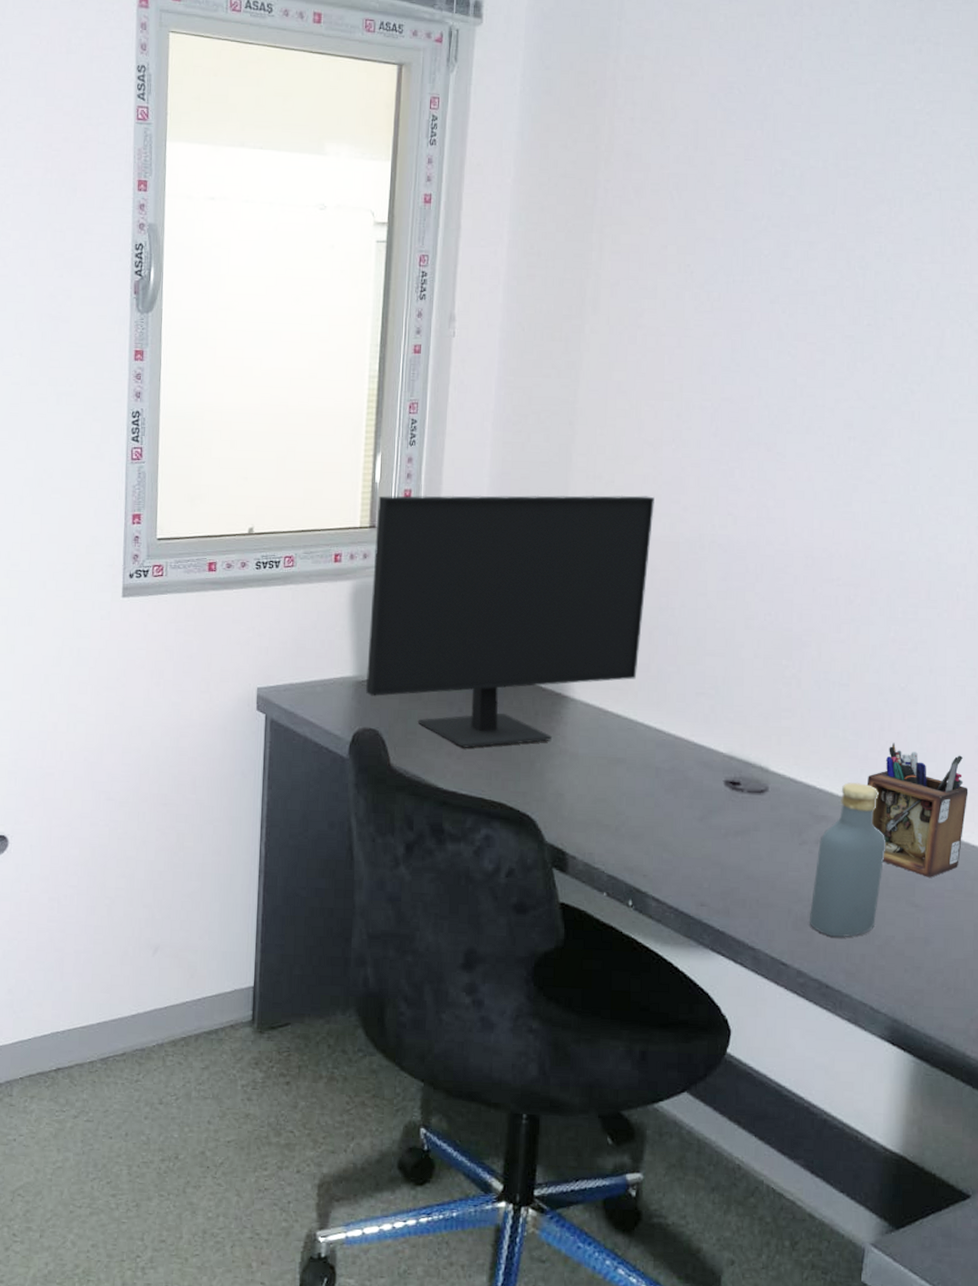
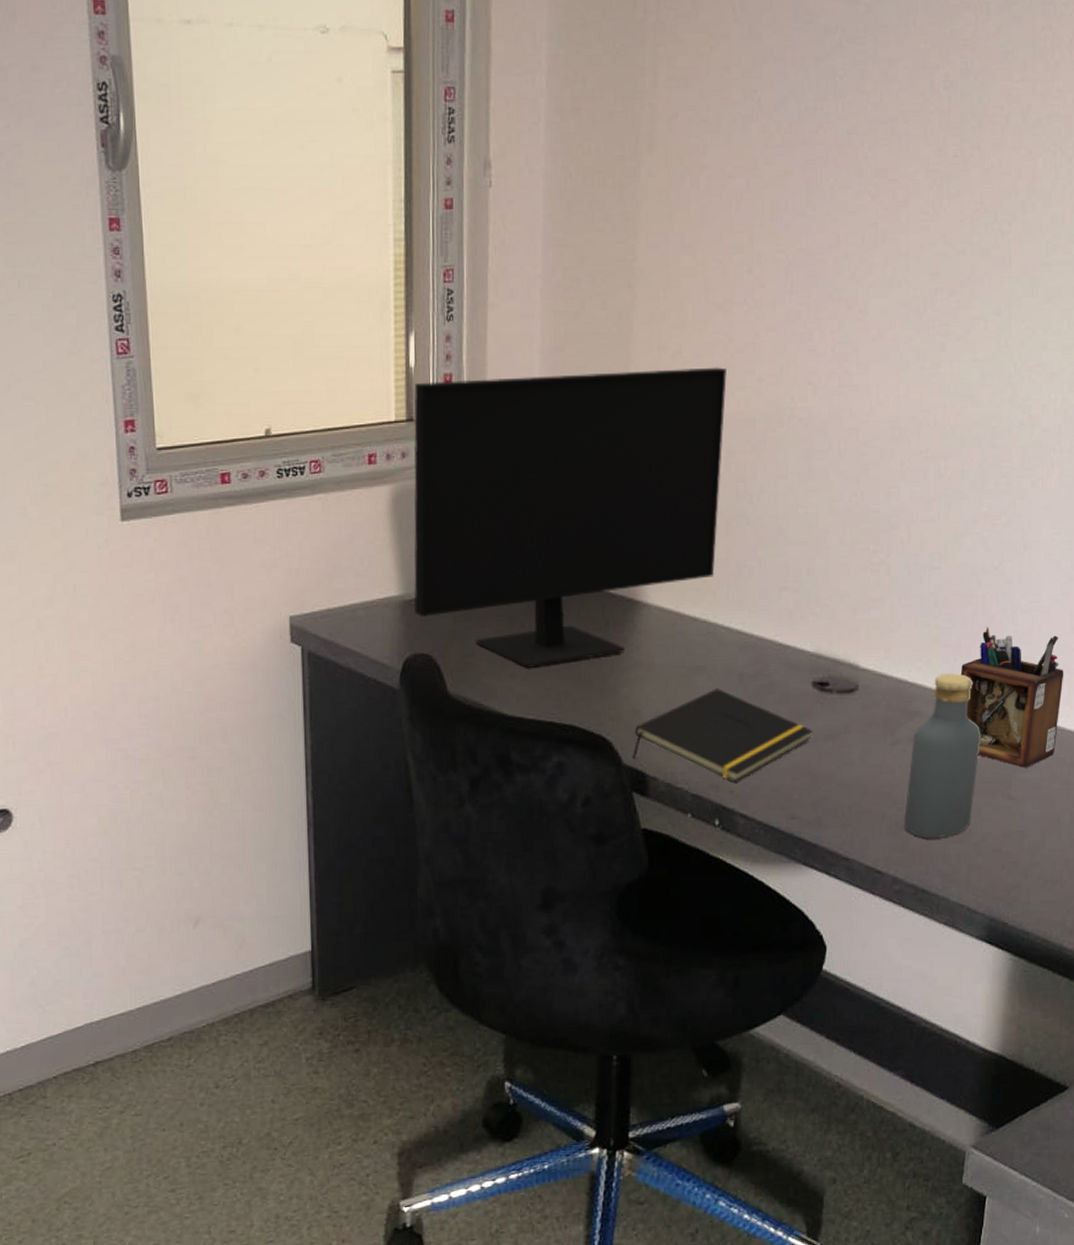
notepad: none [554,780,724,867] -> present [632,688,813,783]

